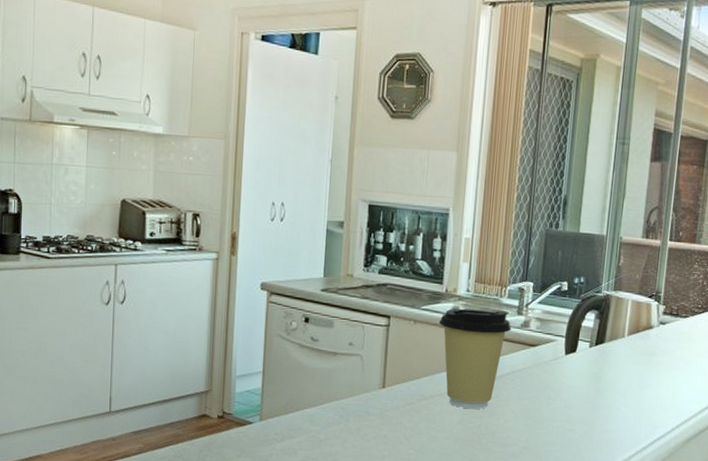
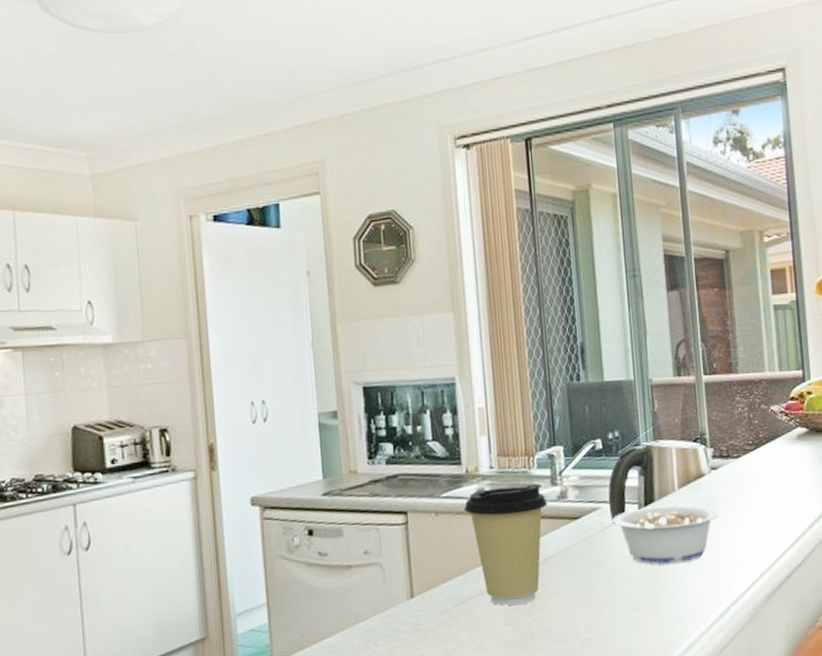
legume: none [548,346,659,398] -> present [592,505,718,564]

